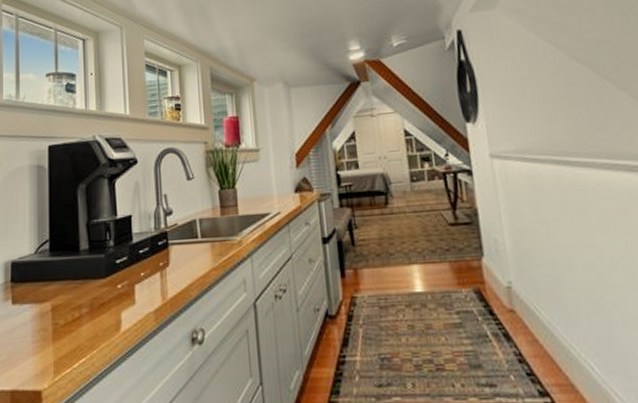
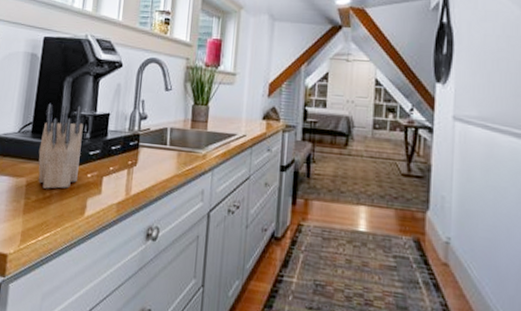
knife block: none [60,214,107,310] -> present [38,104,84,189]

